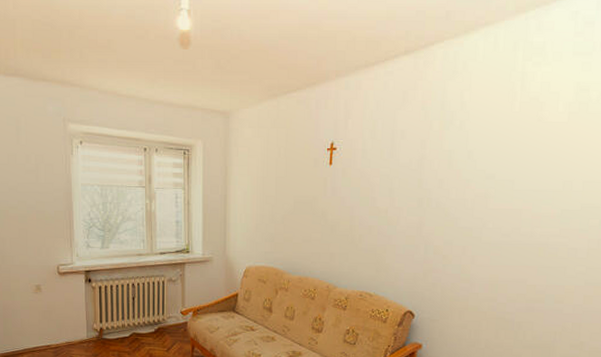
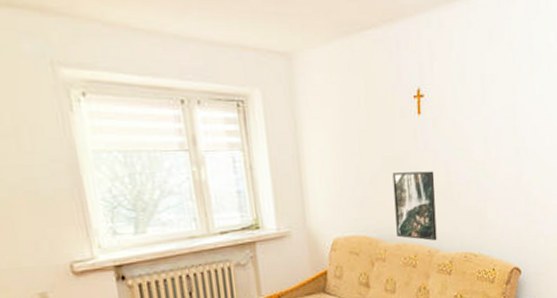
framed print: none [300,215,339,278] -> present [392,171,437,241]

